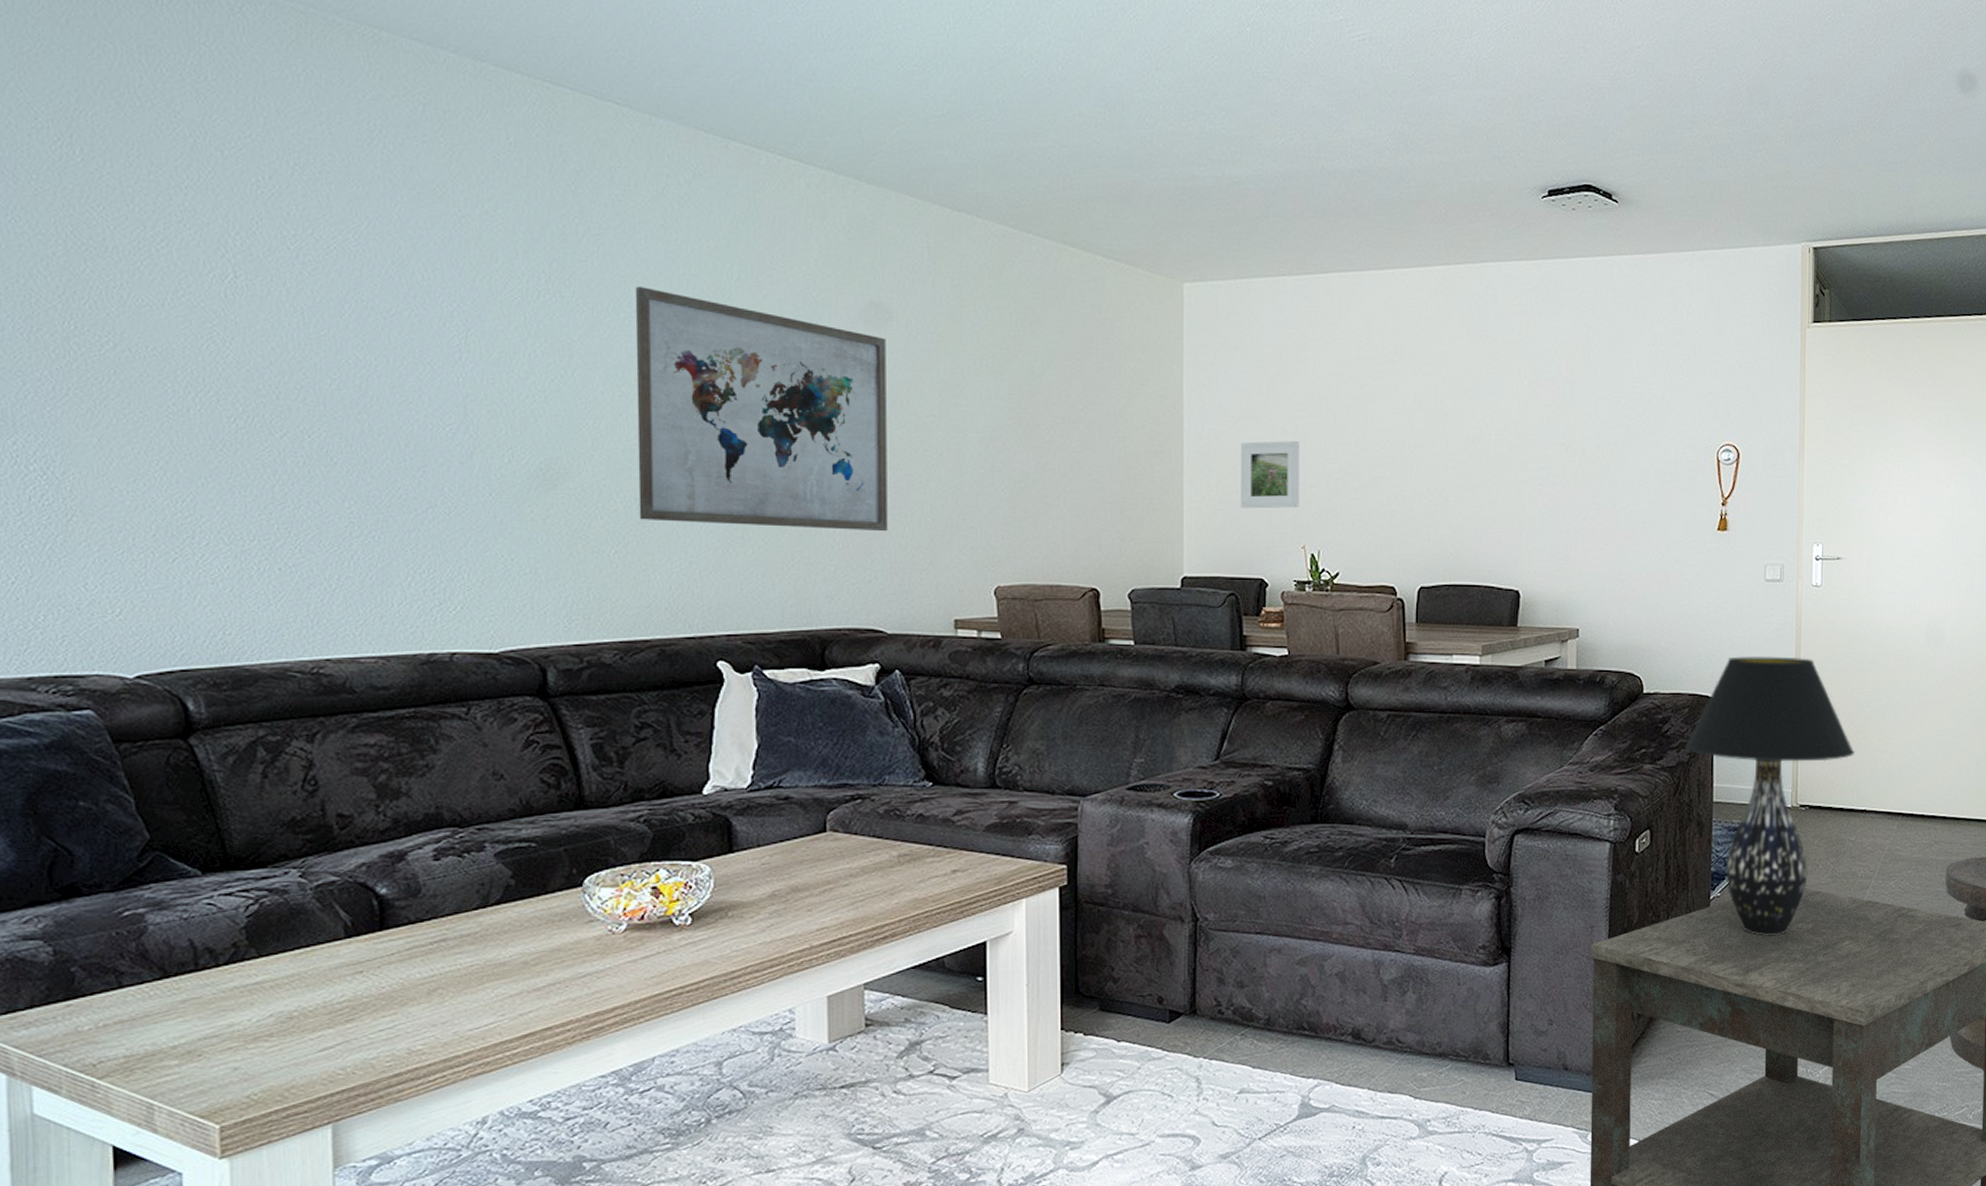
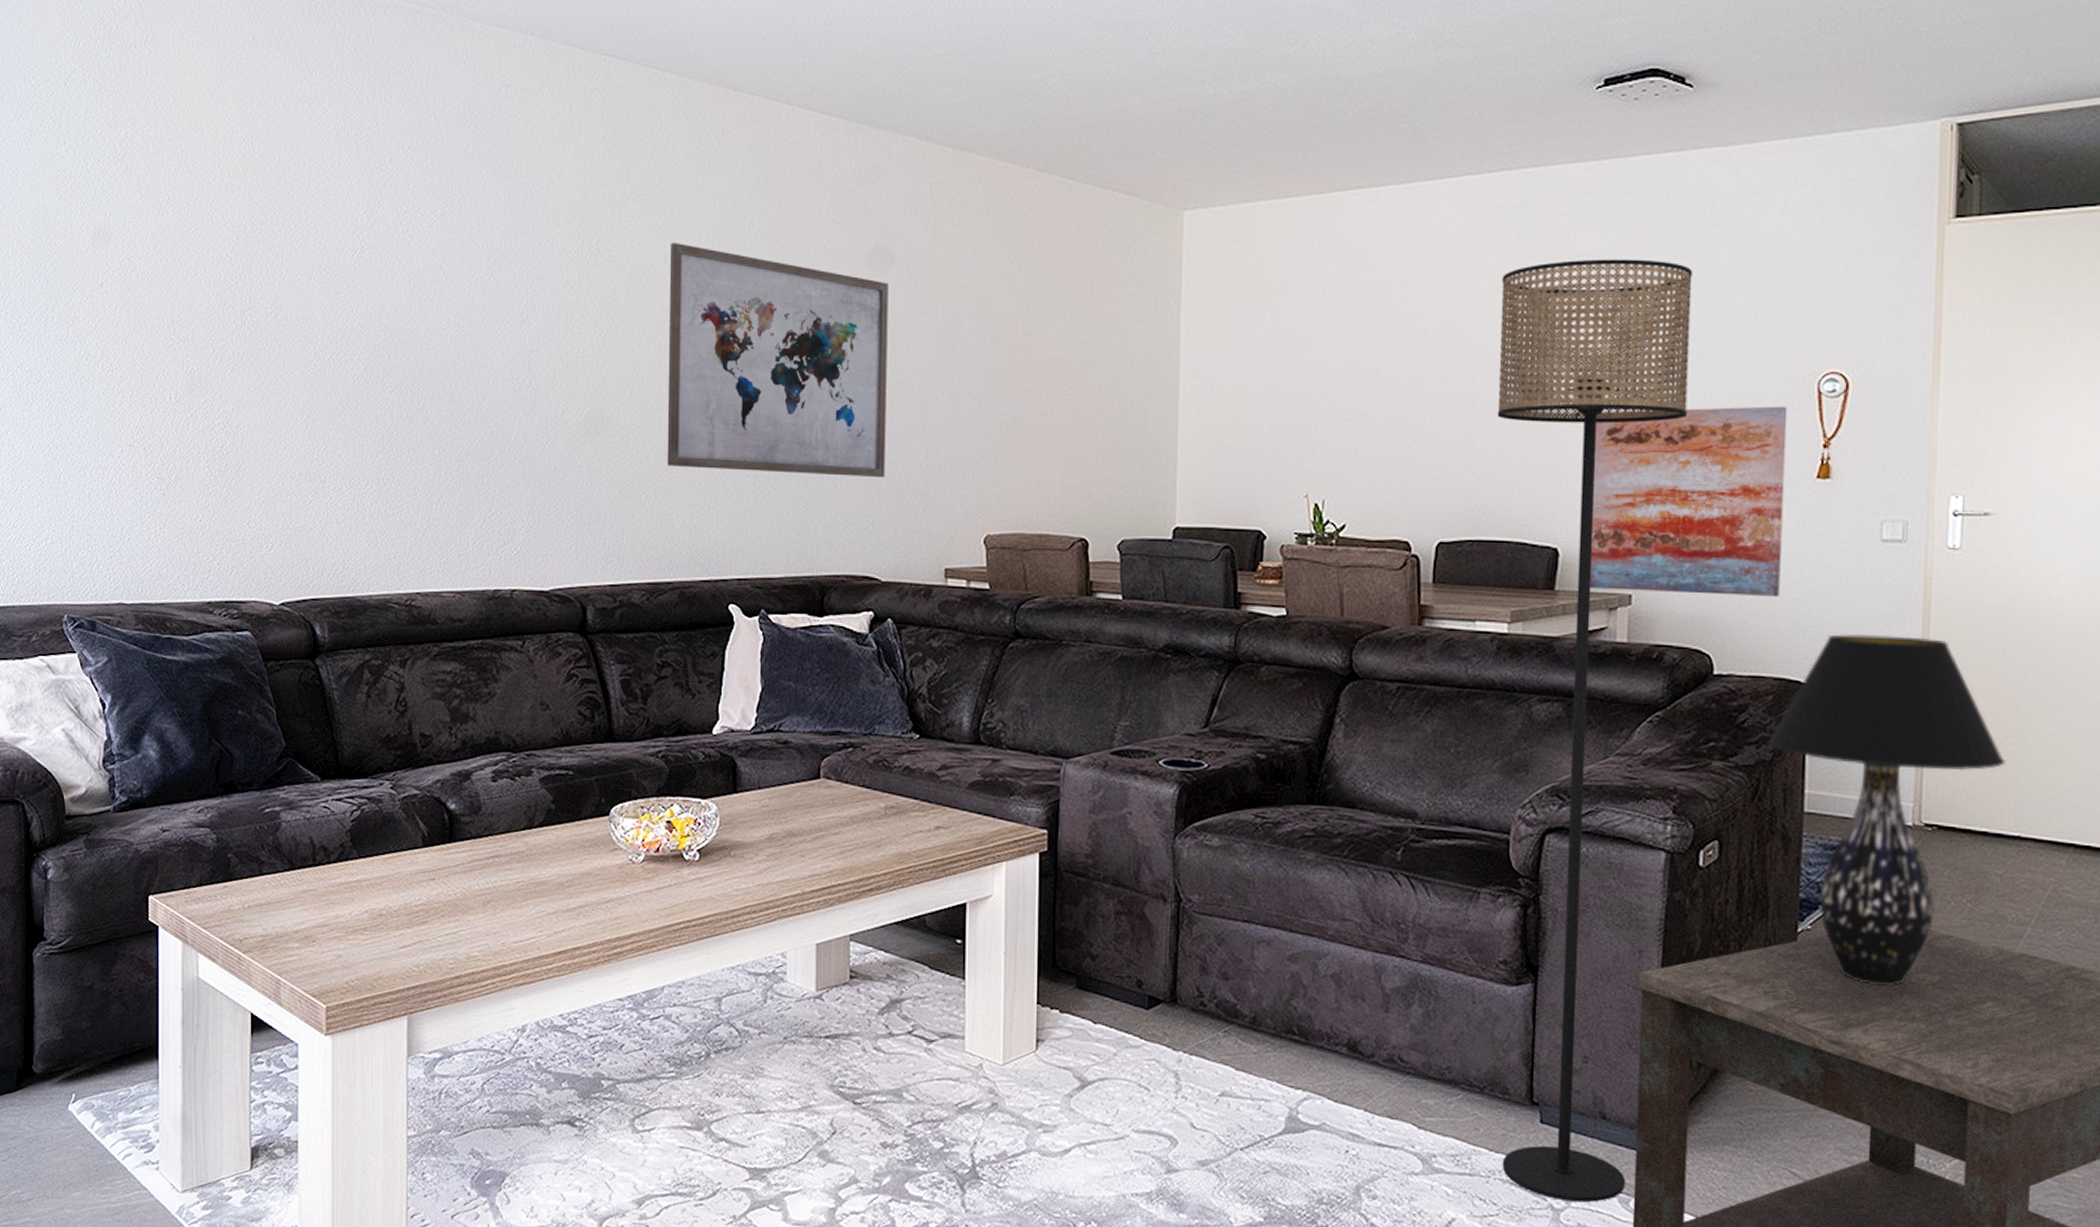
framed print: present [1241,441,1299,509] -> none [1239,379,1305,454]
floor lamp: none [1467,343,1621,1143] -> present [1497,259,1693,1202]
wall art: none [1546,471,1695,627] -> present [1590,406,1788,596]

